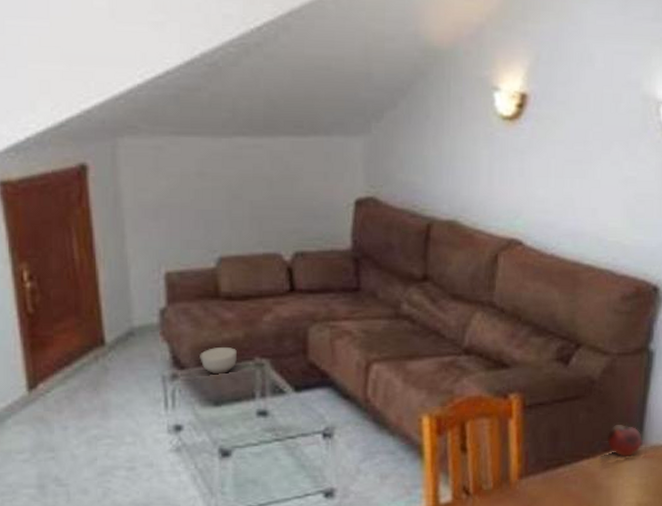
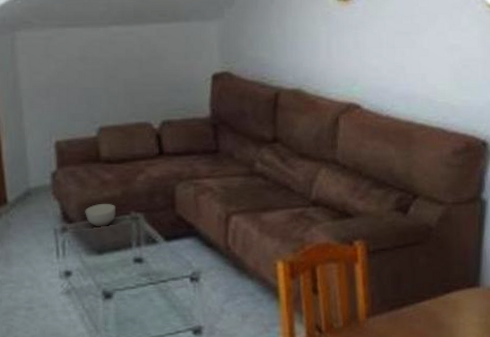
fruit: present [607,423,642,457] -> none [446,267,480,297]

